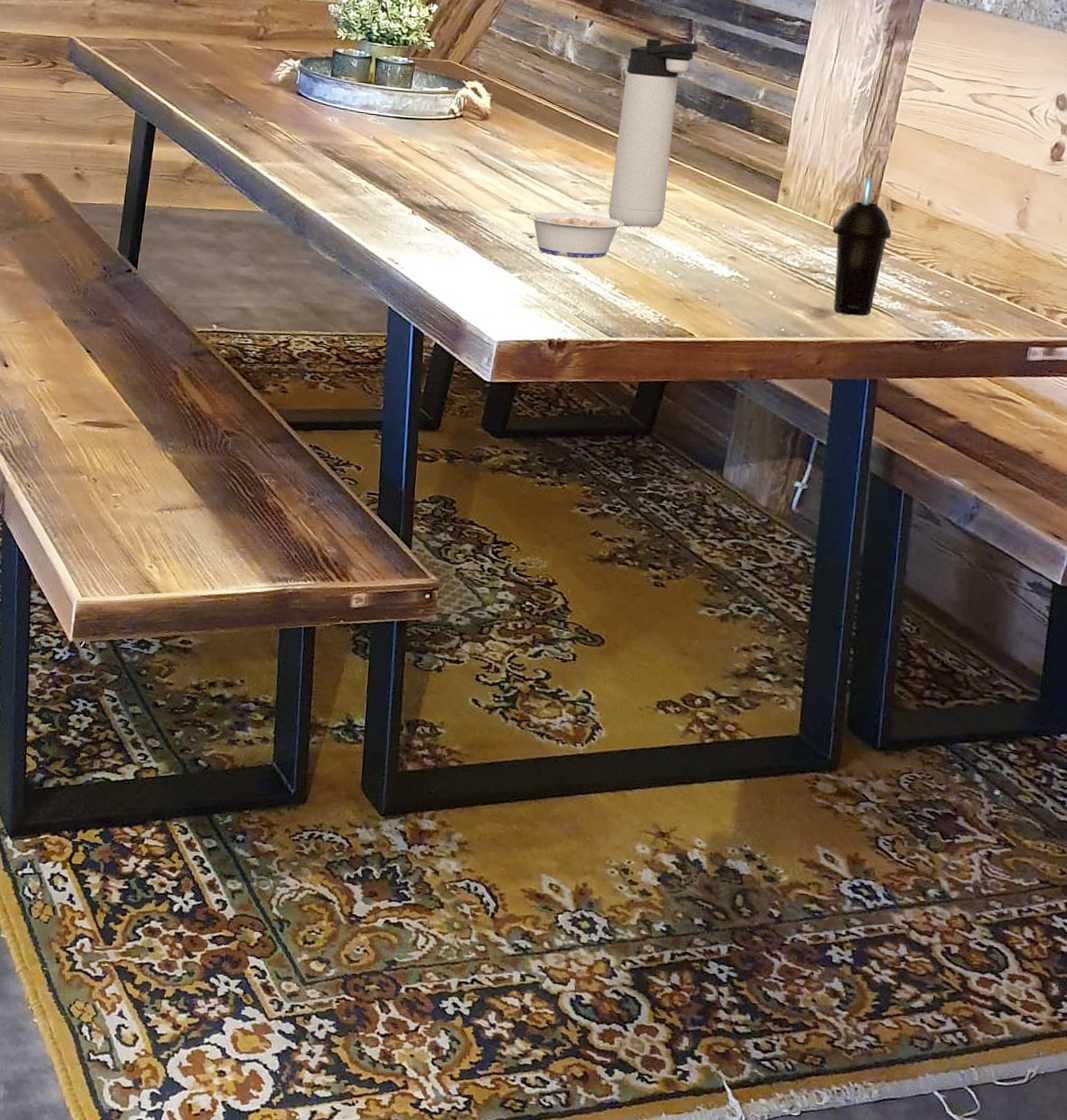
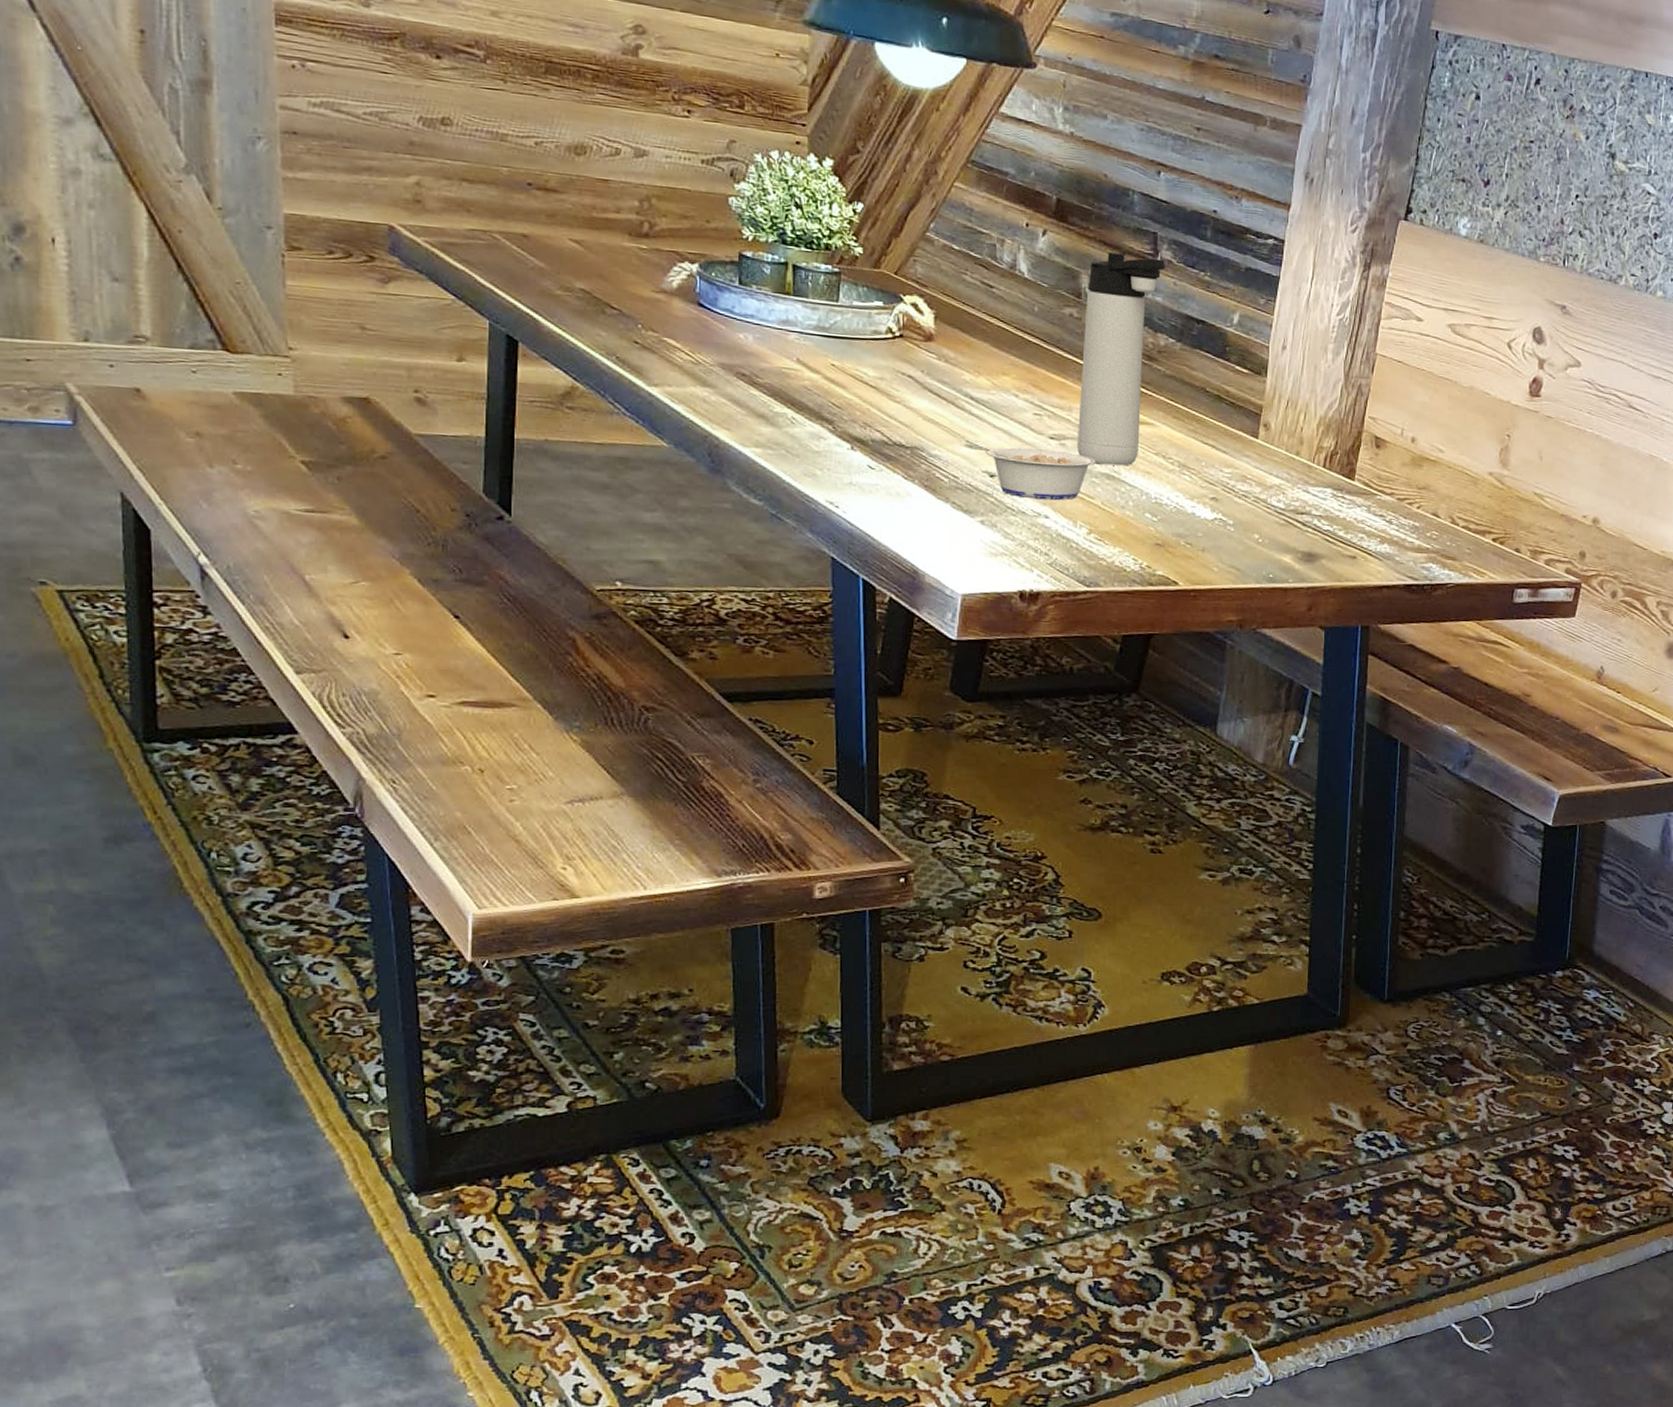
cup: present [832,176,892,316] -> none [1317,411,1377,560]

